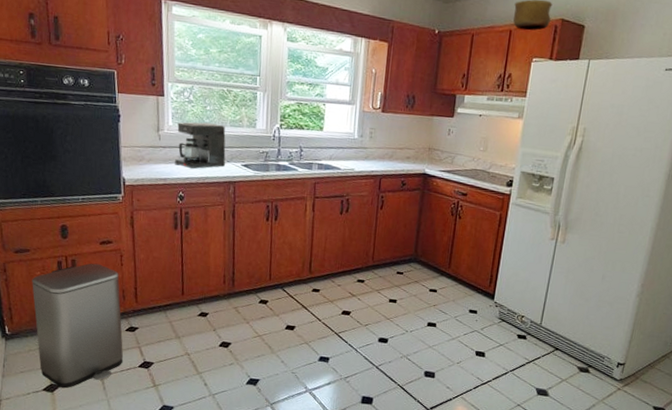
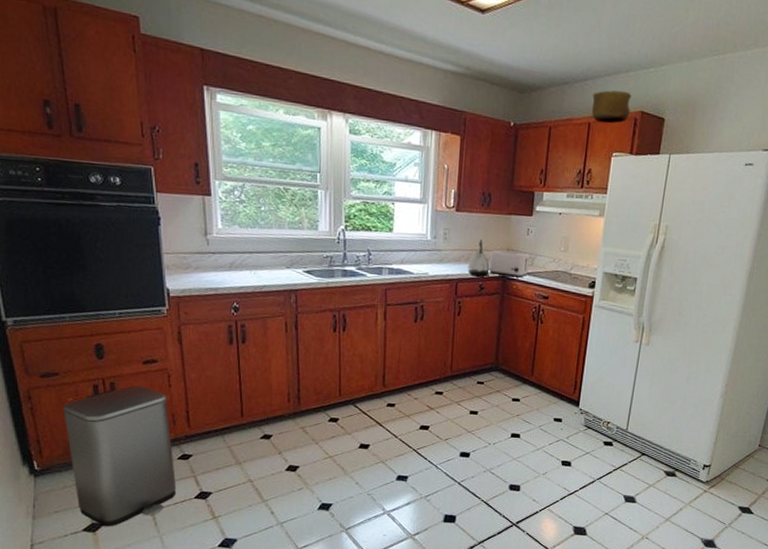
coffee maker: present [175,122,226,170] -> none [227,224,286,278]
kettle: none [391,139,412,174] -> present [467,240,490,277]
toaster: none [411,148,450,175] -> present [488,249,530,278]

